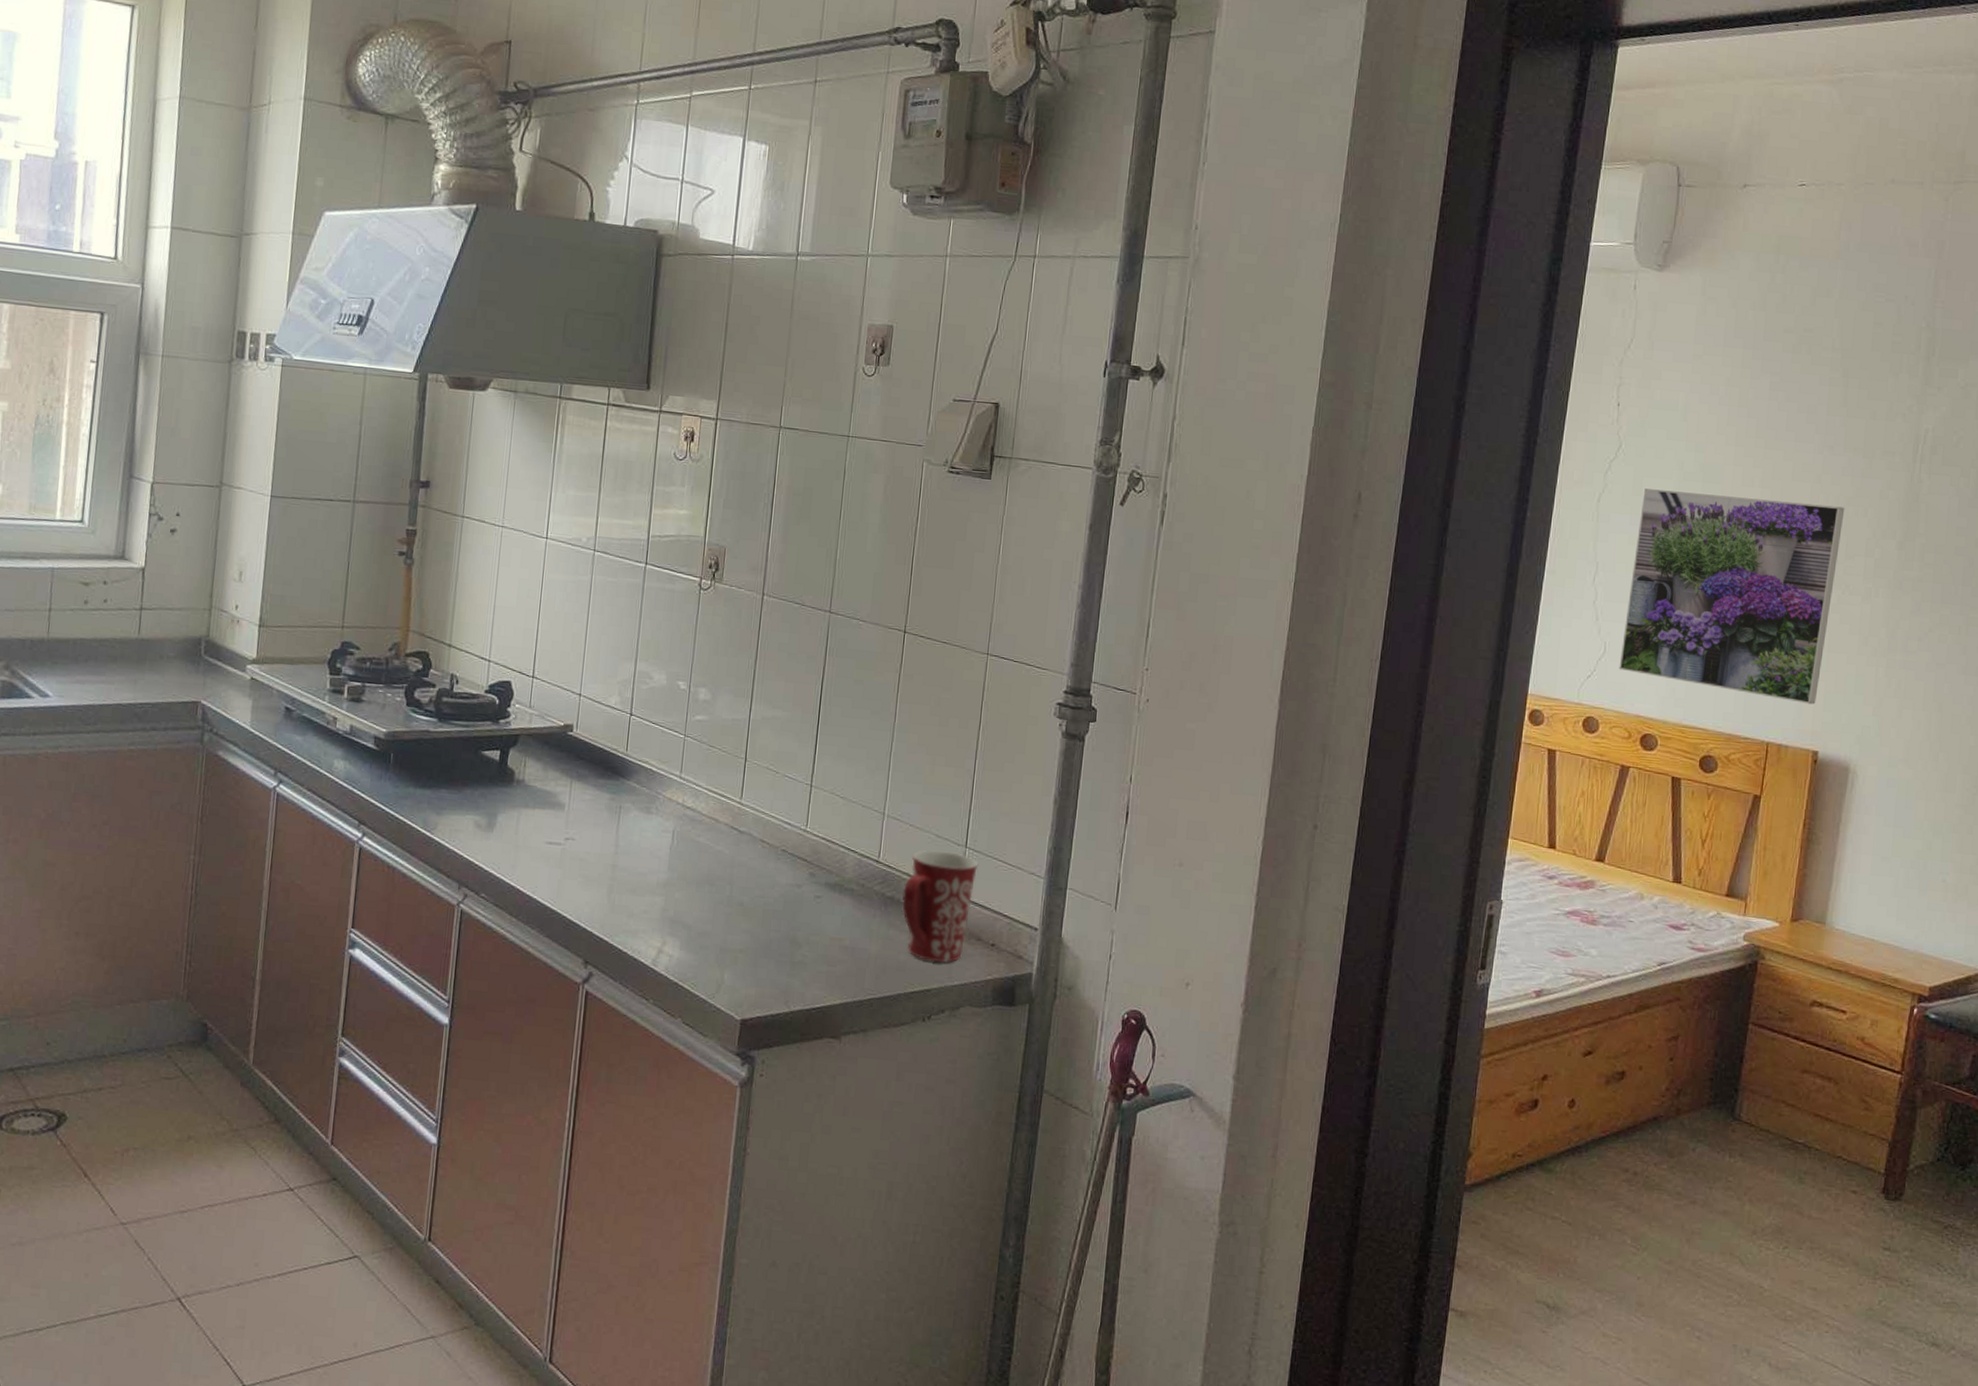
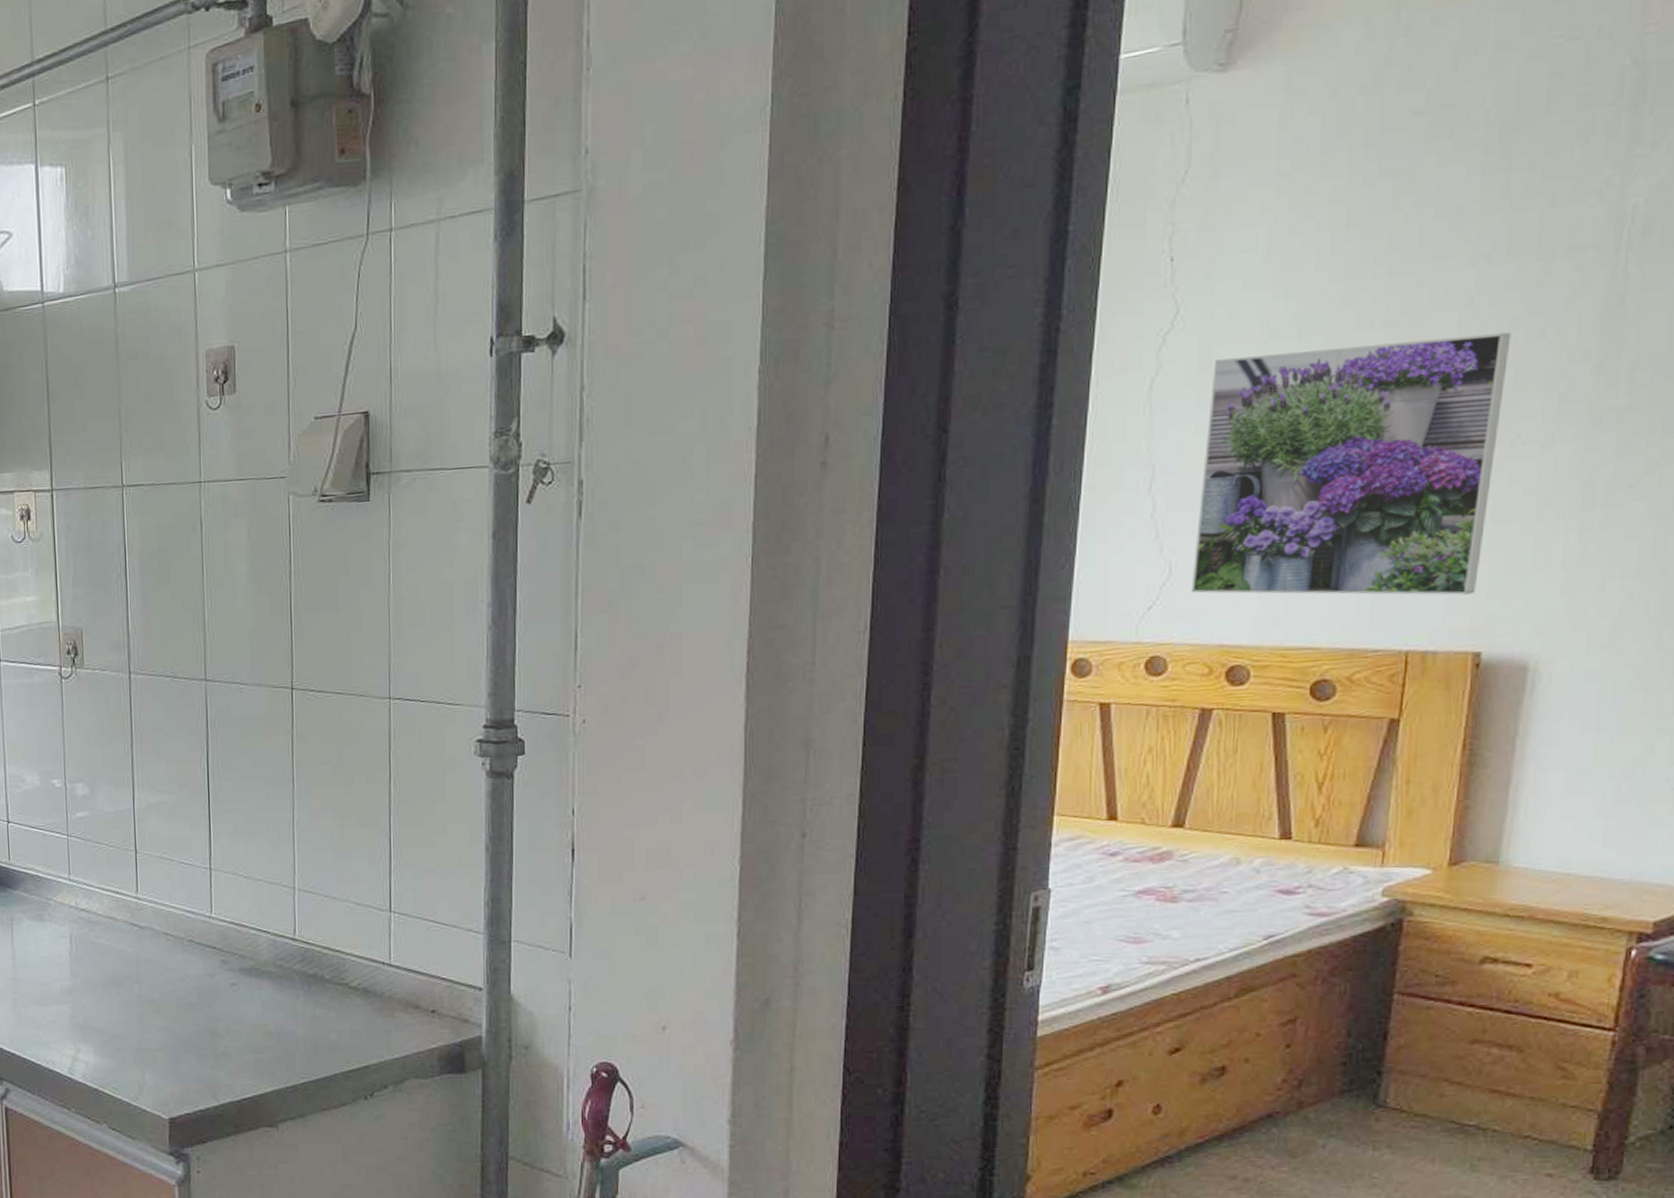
mug: present [902,850,979,963] -> none [326,919,407,1037]

